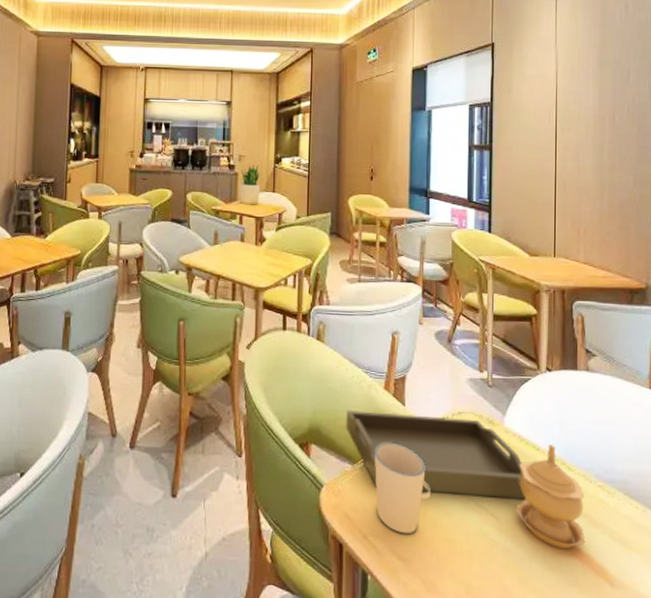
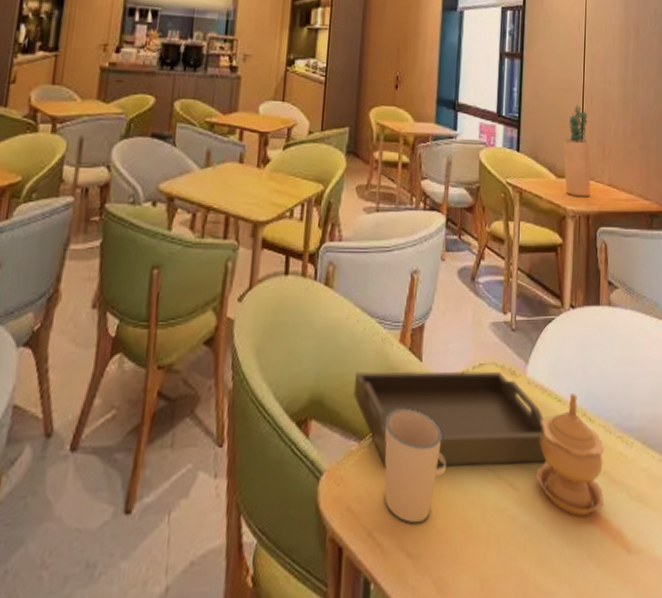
planter: present [239,164,261,205] -> none [241,66,270,117]
vase: none [535,190,565,274] -> present [563,105,591,197]

